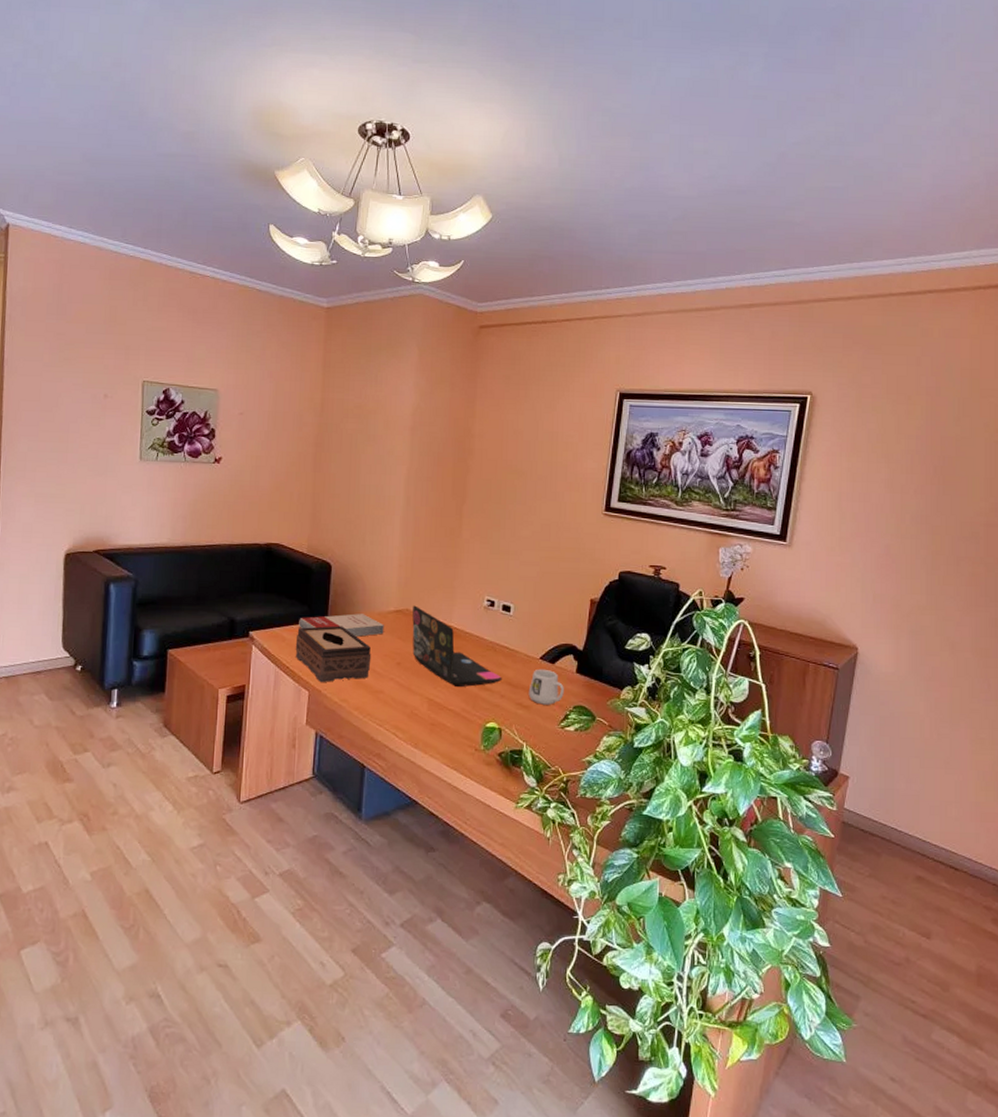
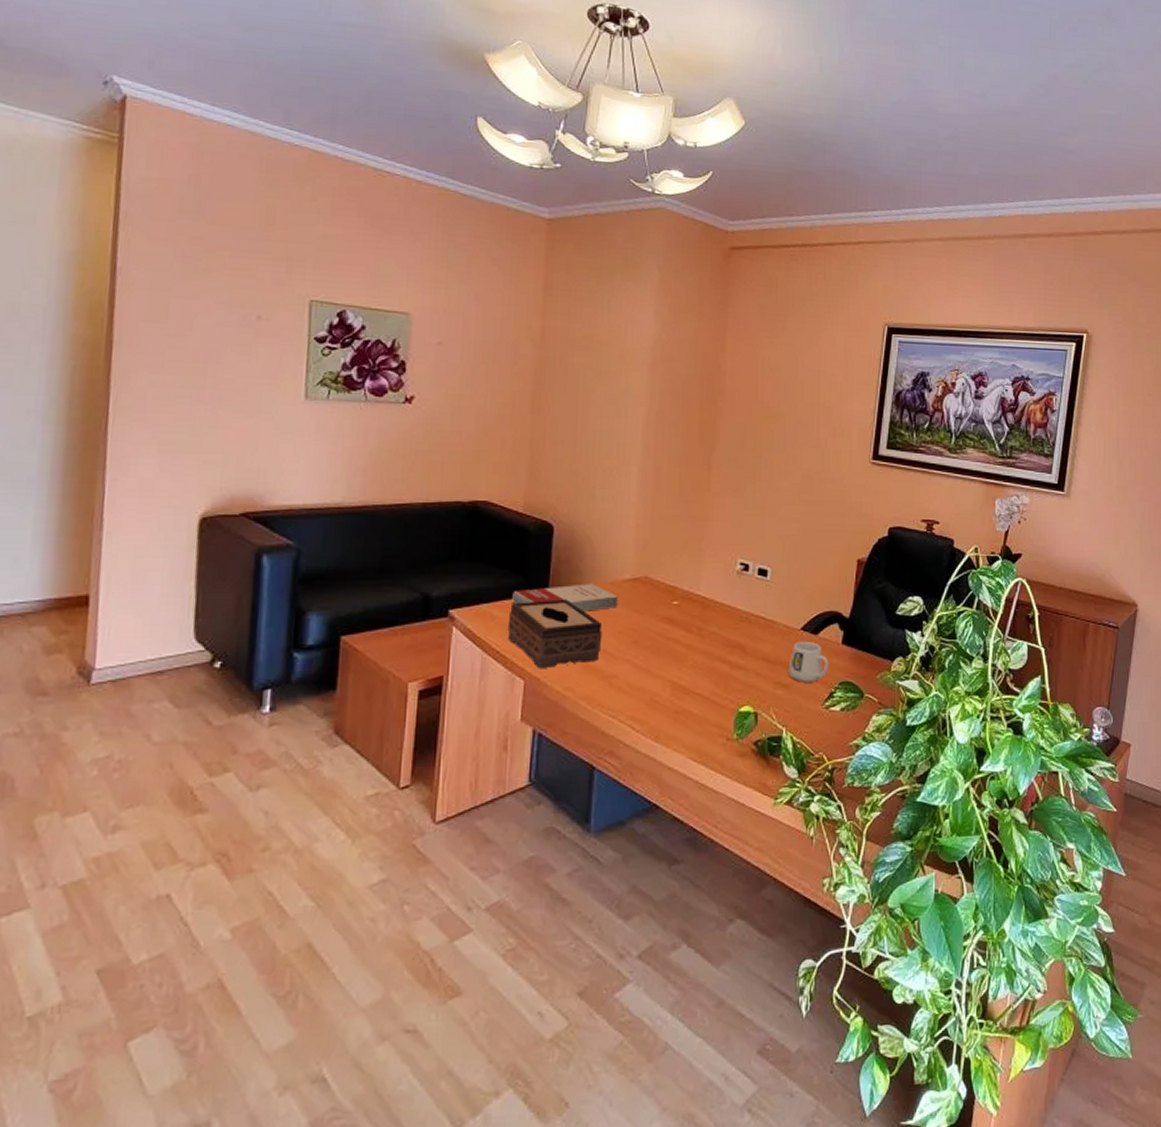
laptop: present [412,605,502,688] -> none [652,572,758,667]

